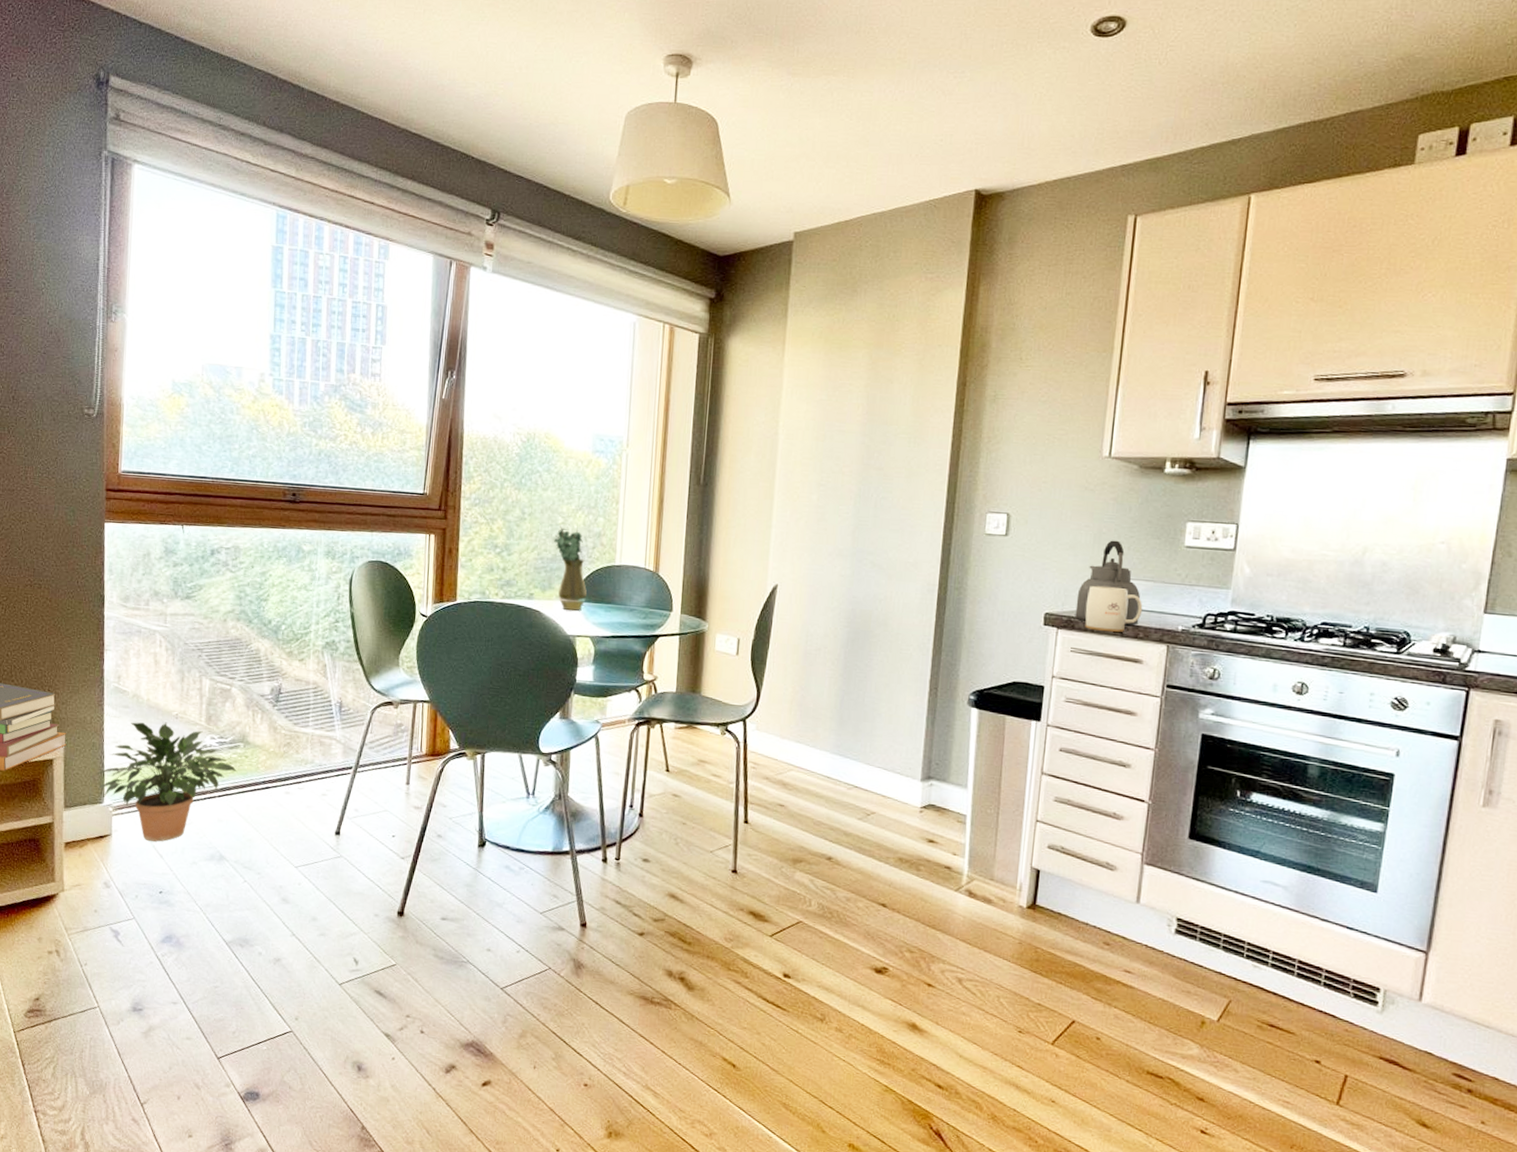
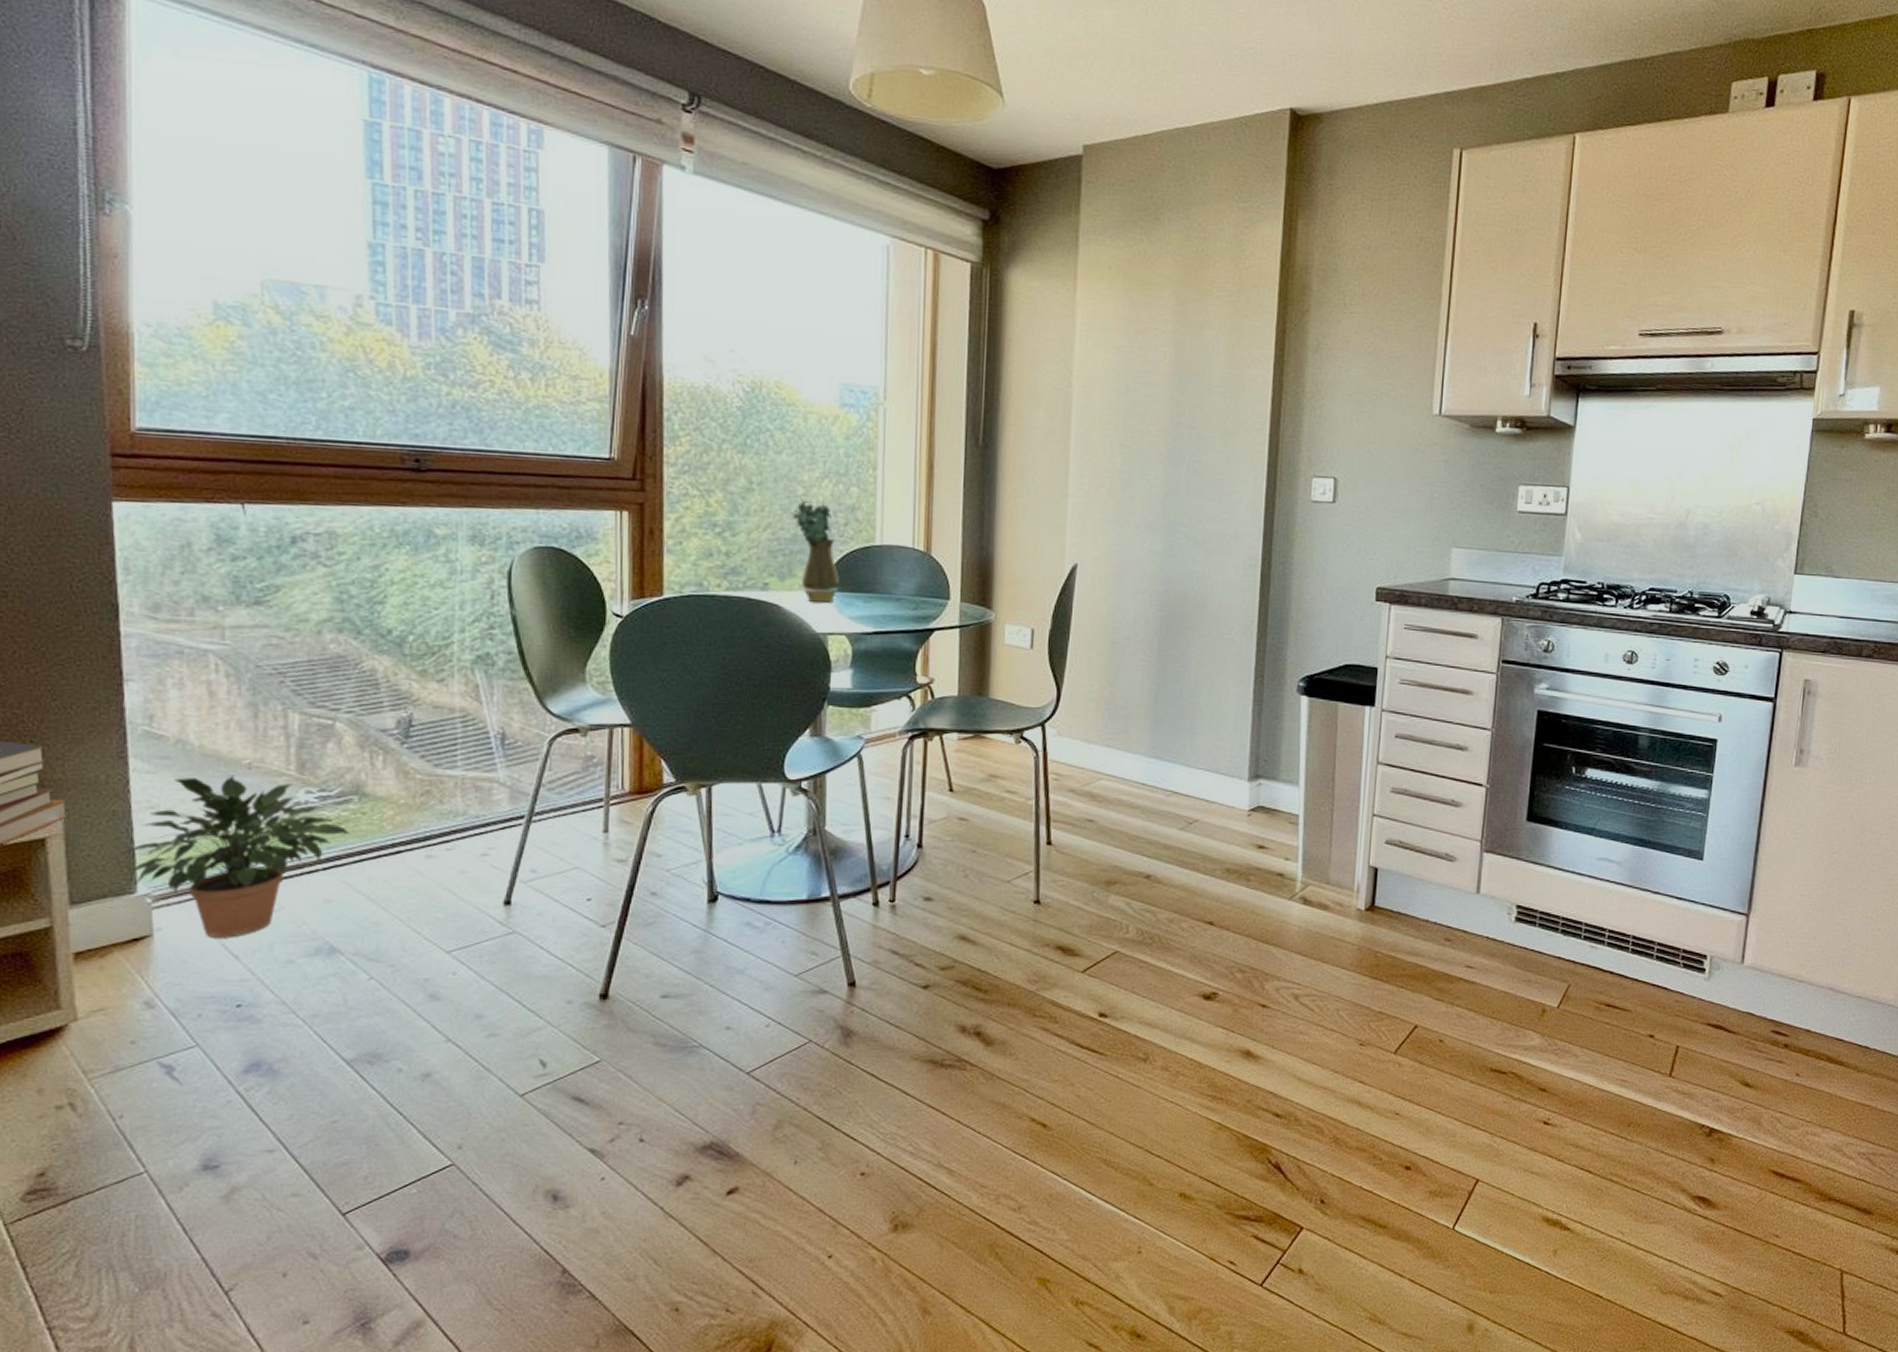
kettle: present [1075,540,1140,626] -> none [1408,506,1474,599]
mug: present [1084,585,1143,633] -> none [1418,555,1477,607]

